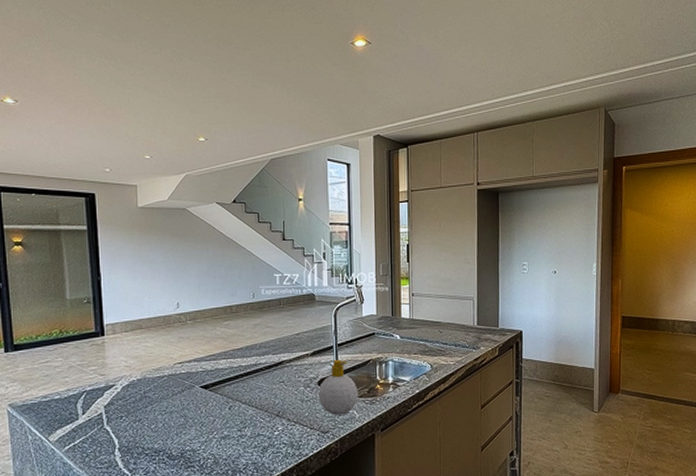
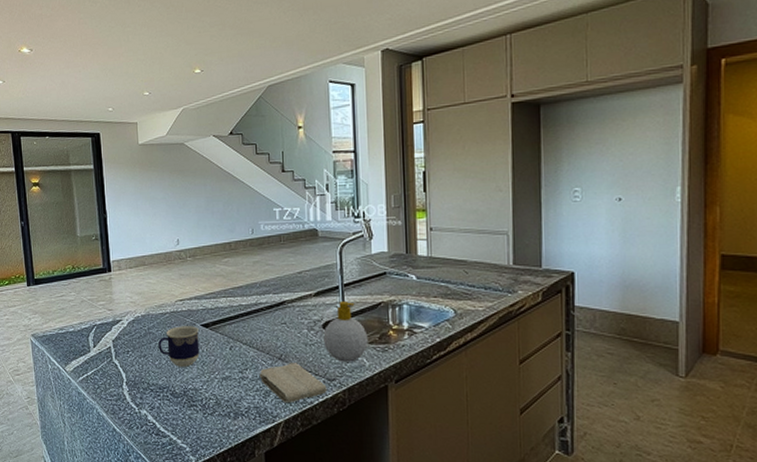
cup: none [155,388,198,429] -> present [158,326,200,367]
washcloth: none [257,418,321,456] -> present [259,363,327,402]

